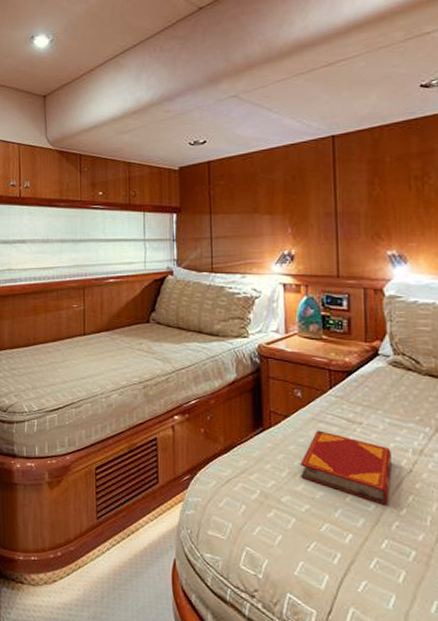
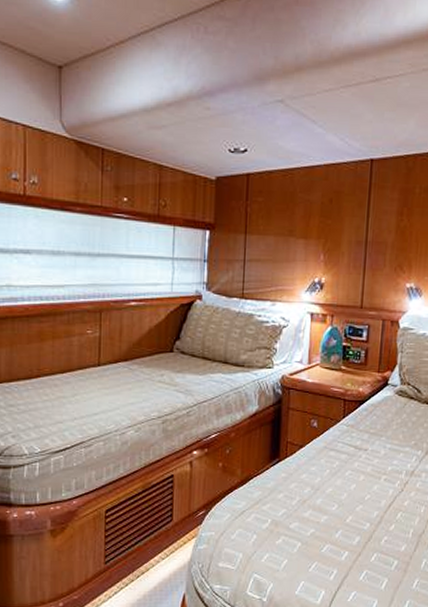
hardback book: present [300,430,391,505] -> none [309,458,388,523]

